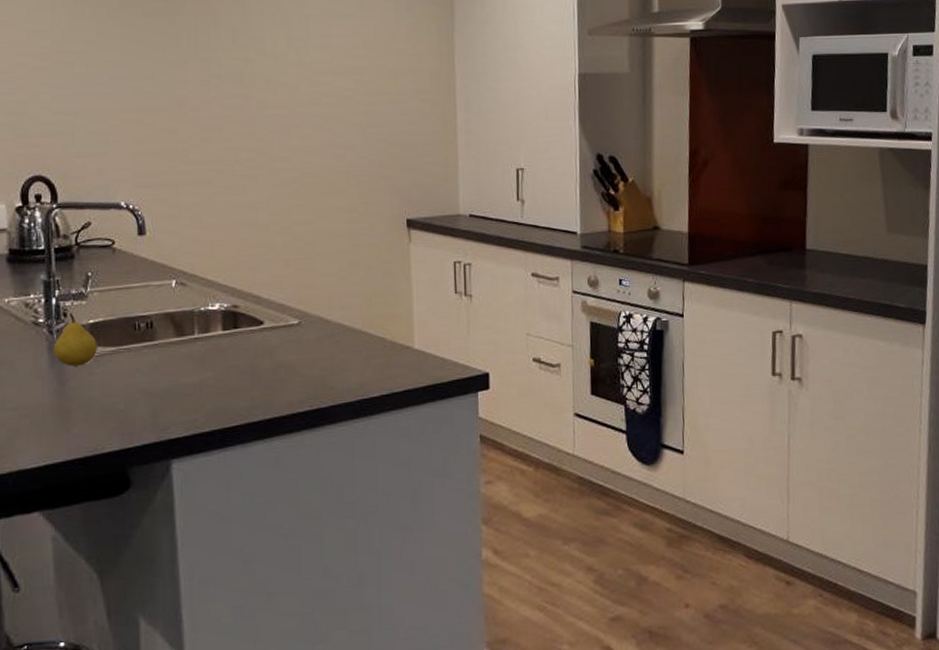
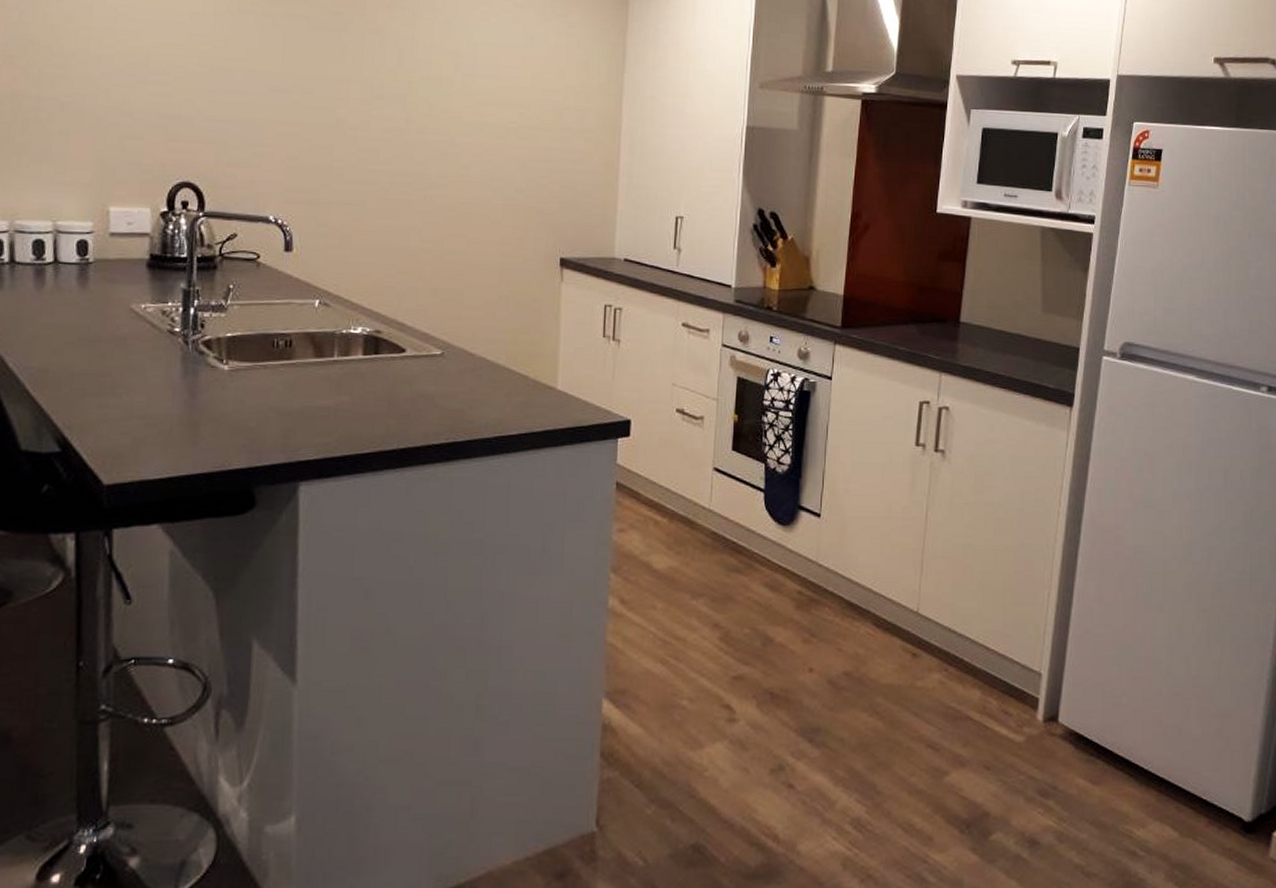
fruit: present [53,312,97,366] -> none [187,323,233,379]

